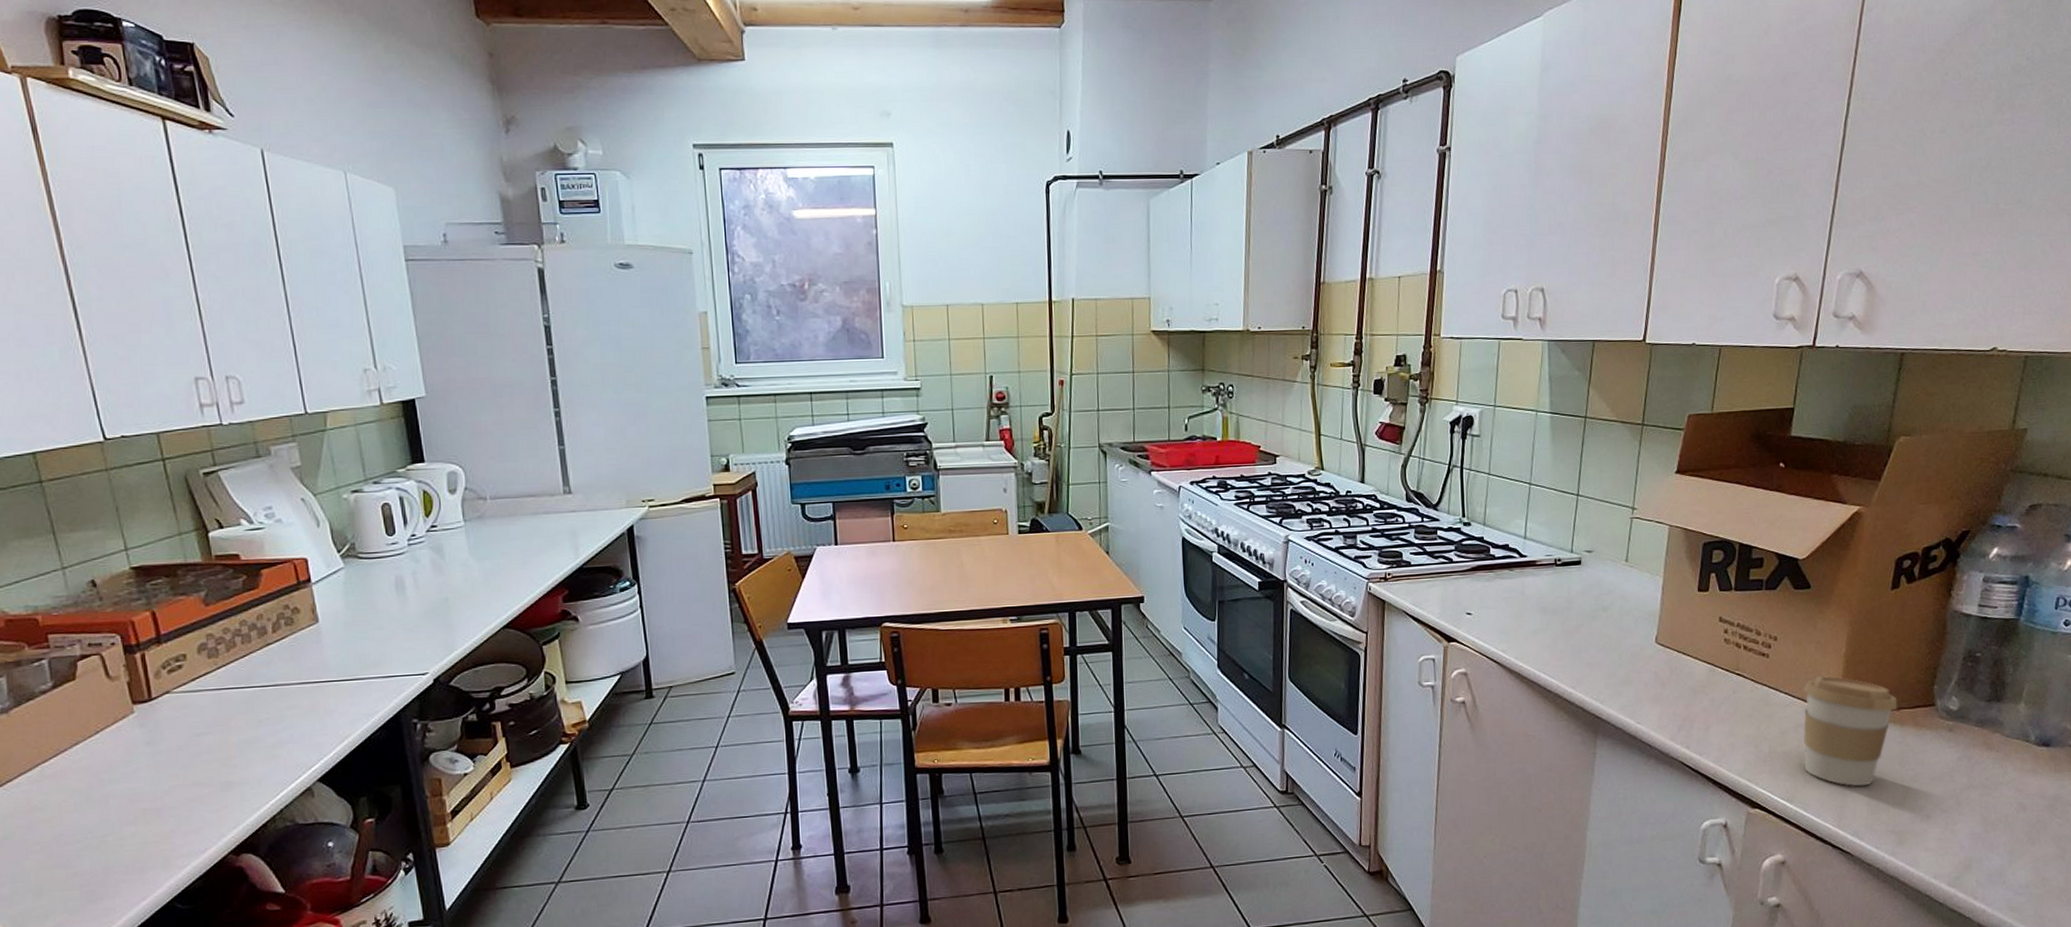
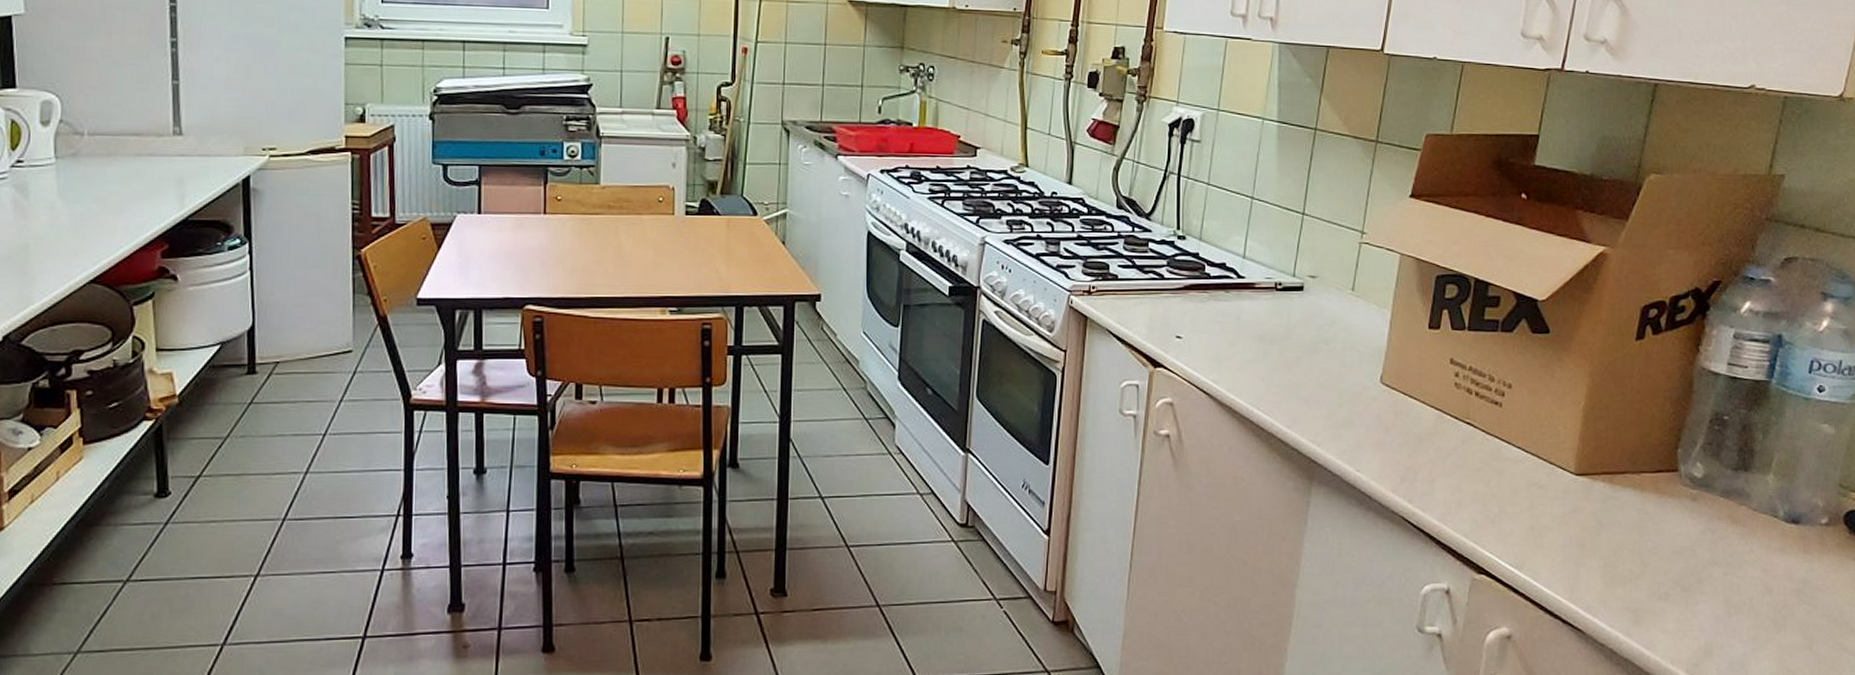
coffee cup: present [1803,675,1898,787] -> none [1535,430,1638,556]

